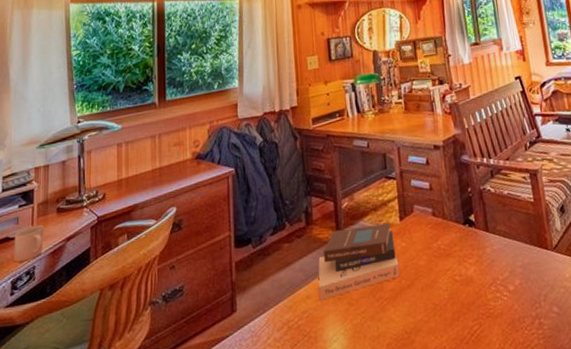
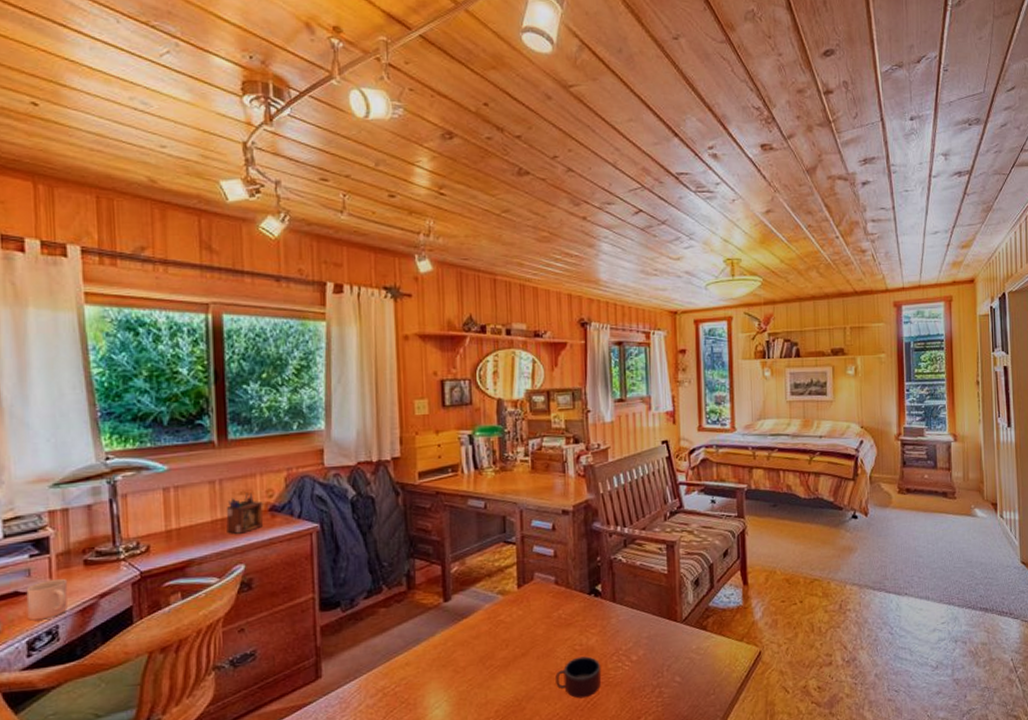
desk organizer: none [163,144,191,181] -> present [226,492,264,535]
books: present [318,223,400,301] -> none [420,590,514,668]
mug: none [439,287,483,331] -> present [555,656,602,699]

